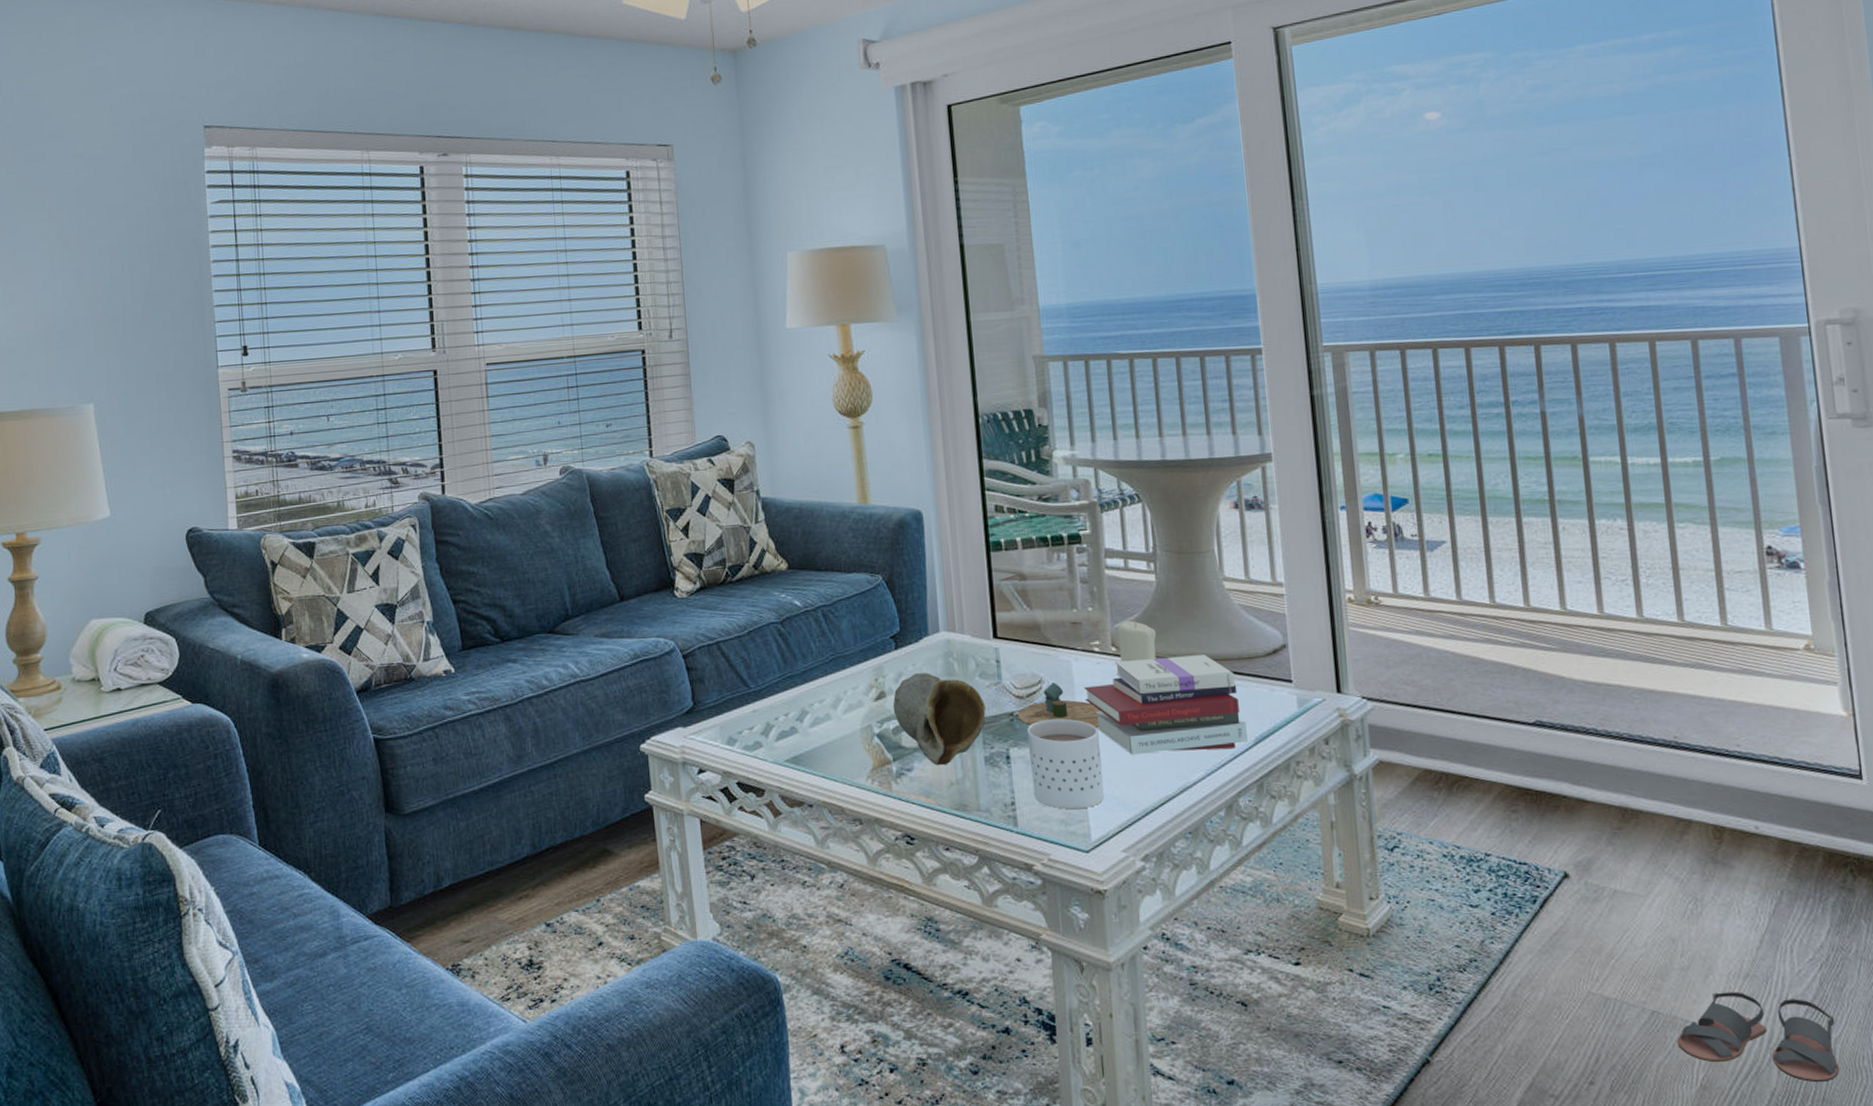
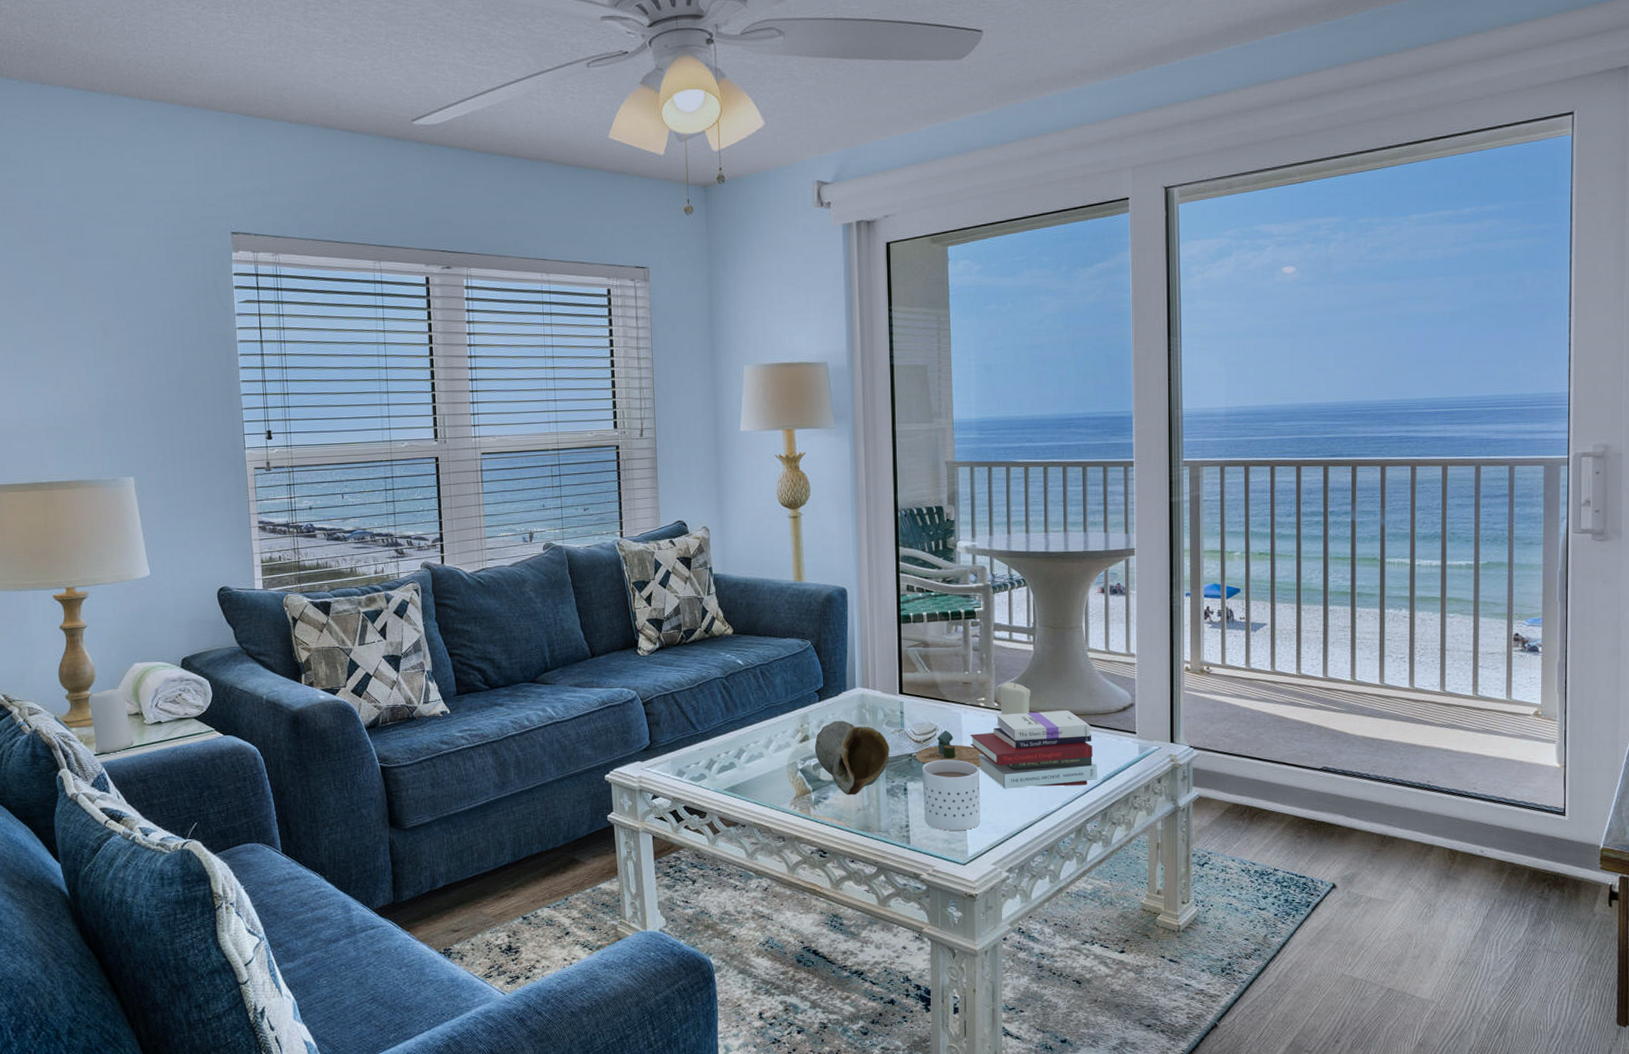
candle: none [38,650,90,728] -> present [88,688,134,754]
sandal: present [1677,991,1839,1083] -> none [1404,974,1523,1042]

